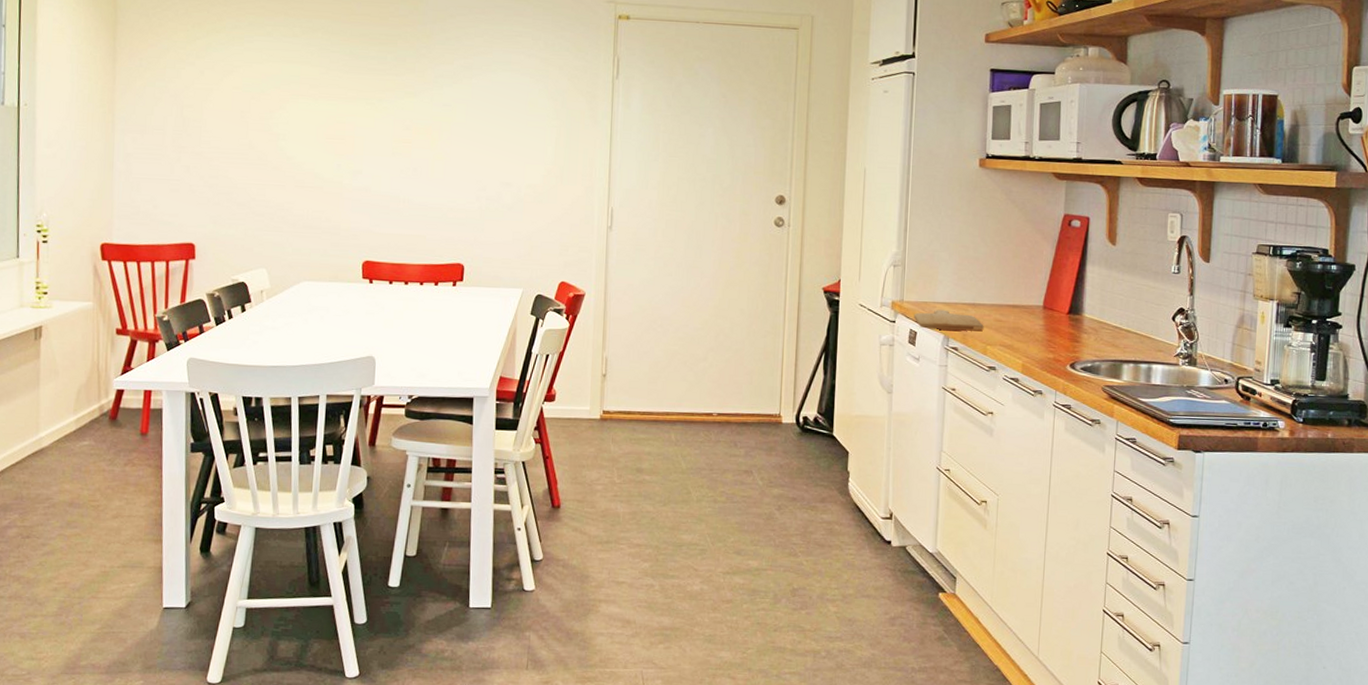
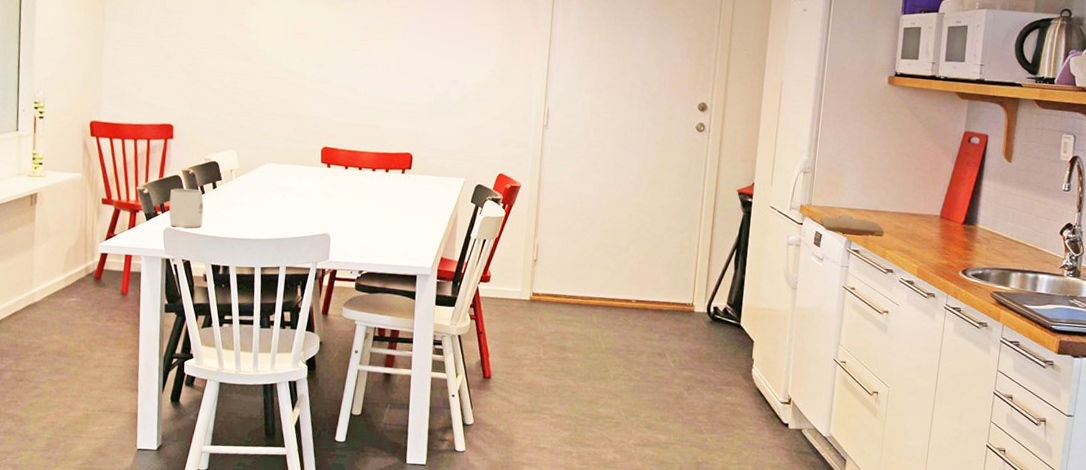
mug: none [192,313,232,358] -> present [168,188,204,229]

